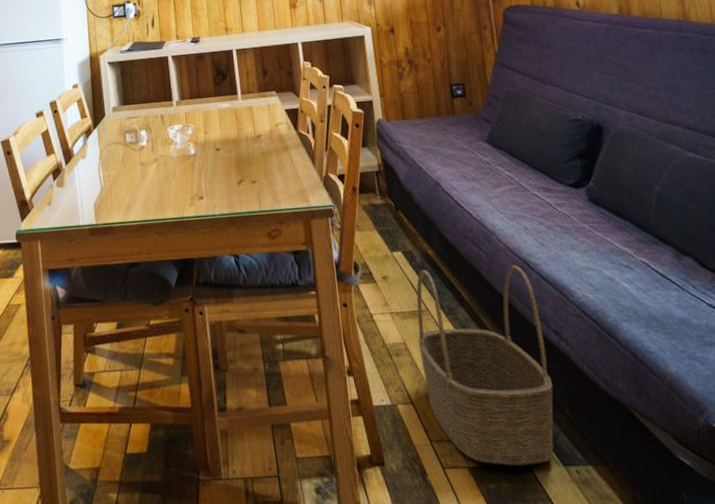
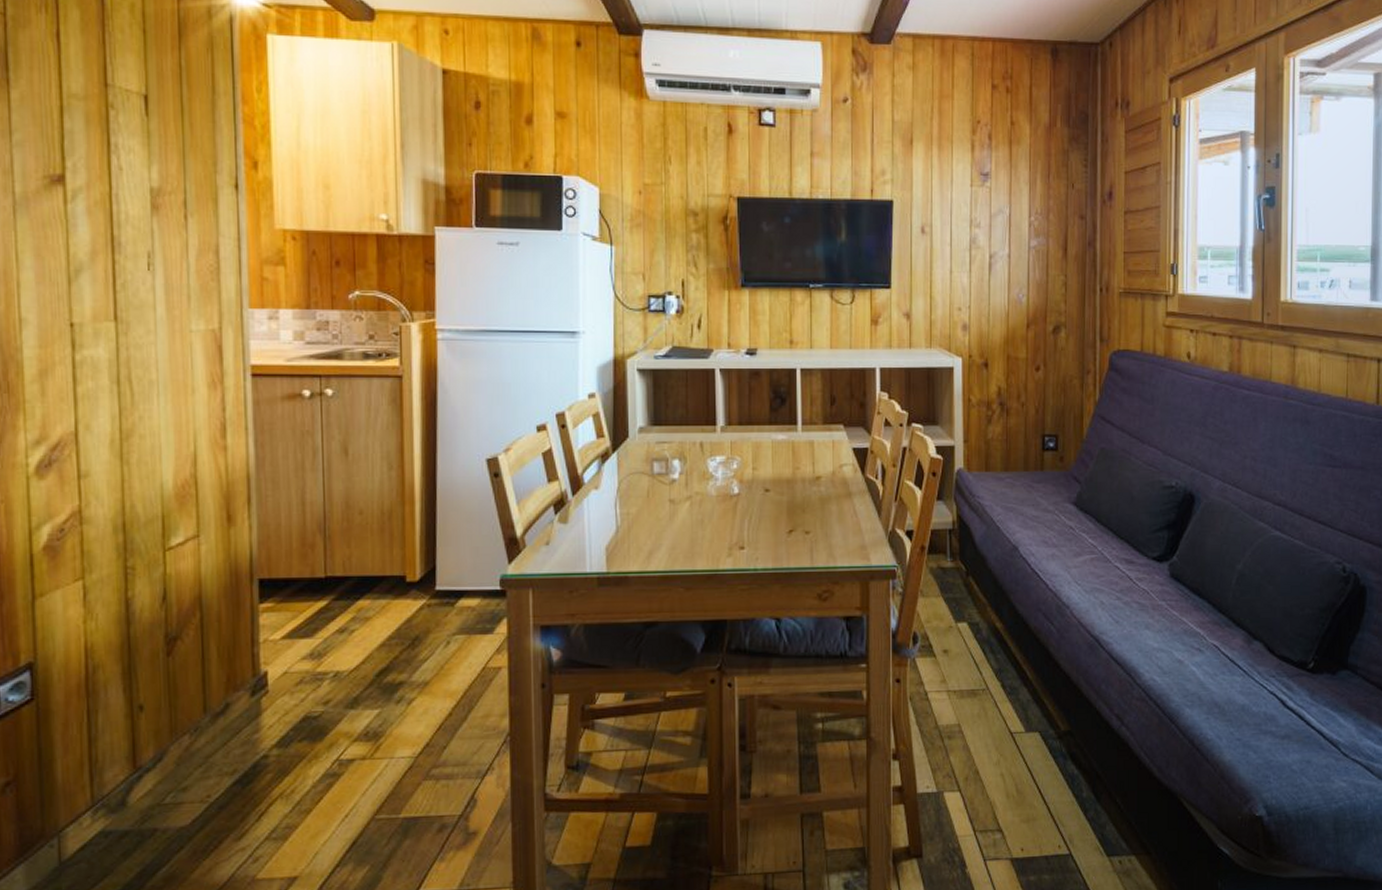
basket: present [416,265,554,466] -> none [974,643,1108,857]

